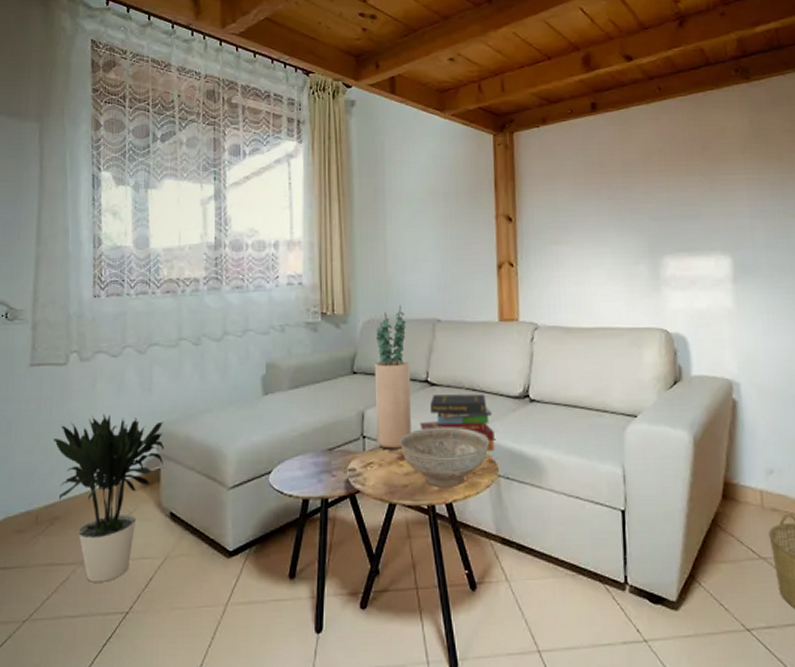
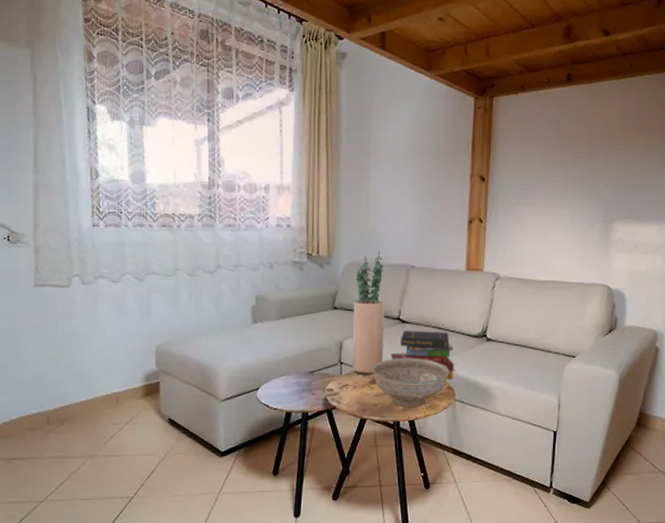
potted plant: present [54,414,165,582] -> none [60,332,163,473]

